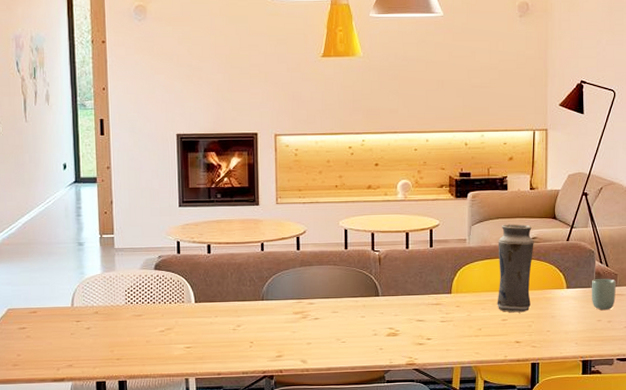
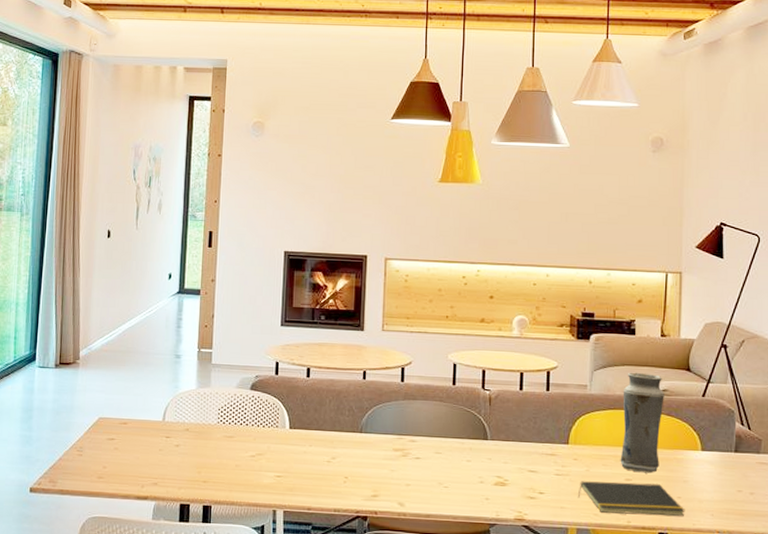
notepad: none [460,321,554,351] -> present [577,481,685,516]
cup: present [591,279,616,310] -> none [730,443,760,479]

